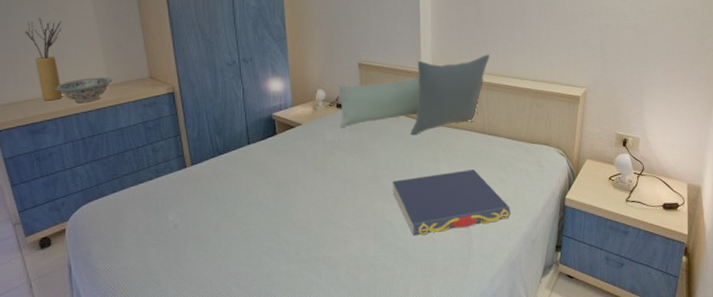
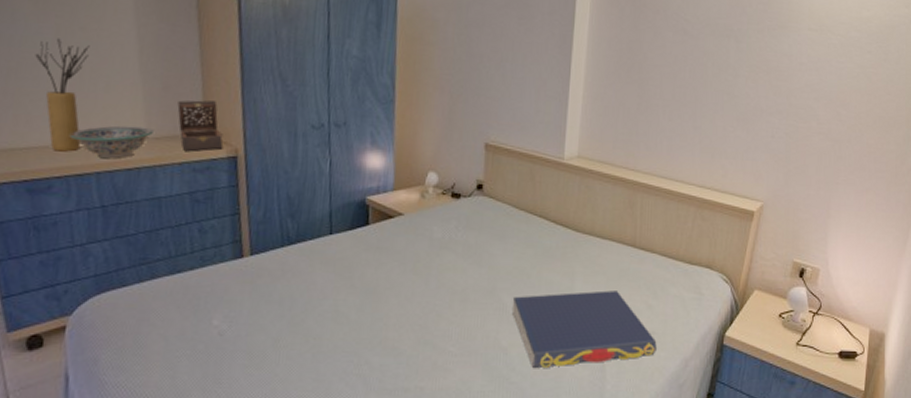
jewelry box: none [128,52,164,93] -> present [177,100,223,153]
pillow: present [338,75,420,128] -> none [452,166,561,224]
pillow: present [411,54,490,135] -> none [542,147,650,240]

